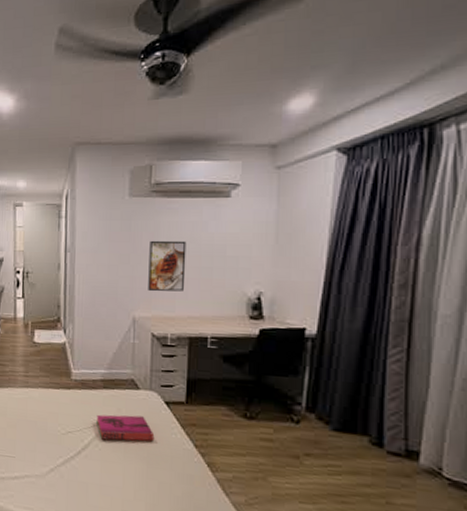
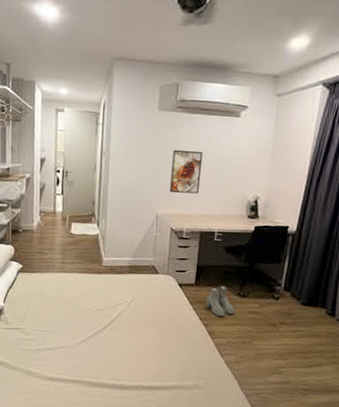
hardback book: present [96,414,155,442] -> none [122,295,169,316]
boots: none [202,402,240,445] -> present [206,284,235,317]

